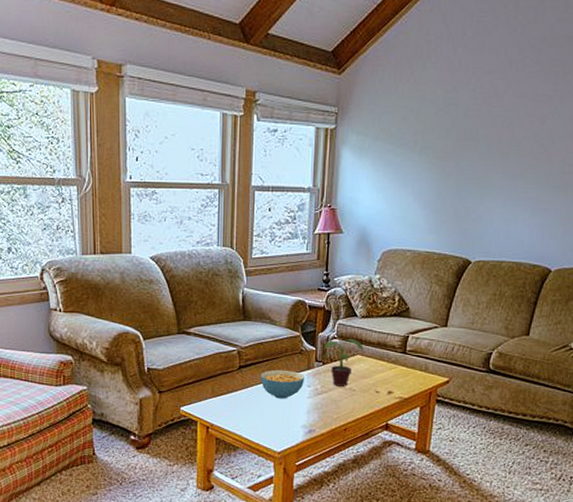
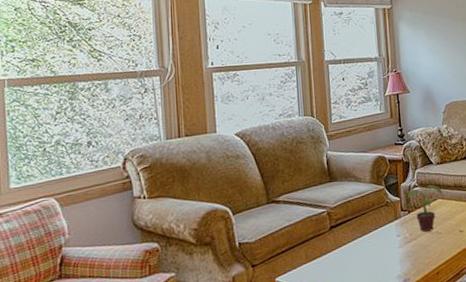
cereal bowl: present [260,369,305,399] -> none [351,223,394,253]

